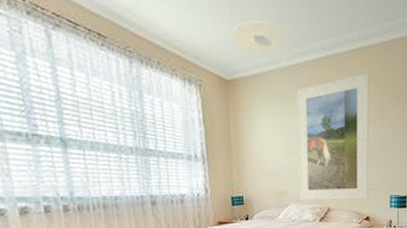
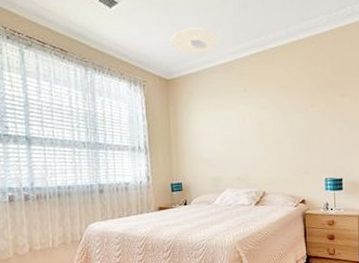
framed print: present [296,72,369,201] -> none [230,64,303,186]

